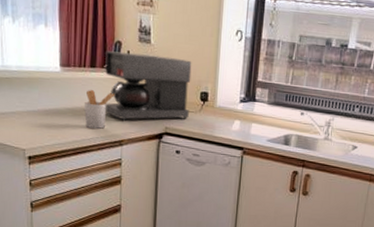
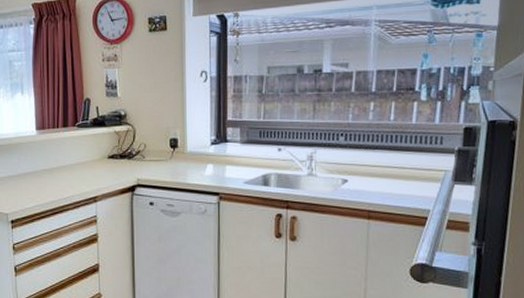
utensil holder: present [84,90,114,129] -> none [58,149,86,187]
coffee maker: present [104,51,192,121] -> none [76,107,160,176]

